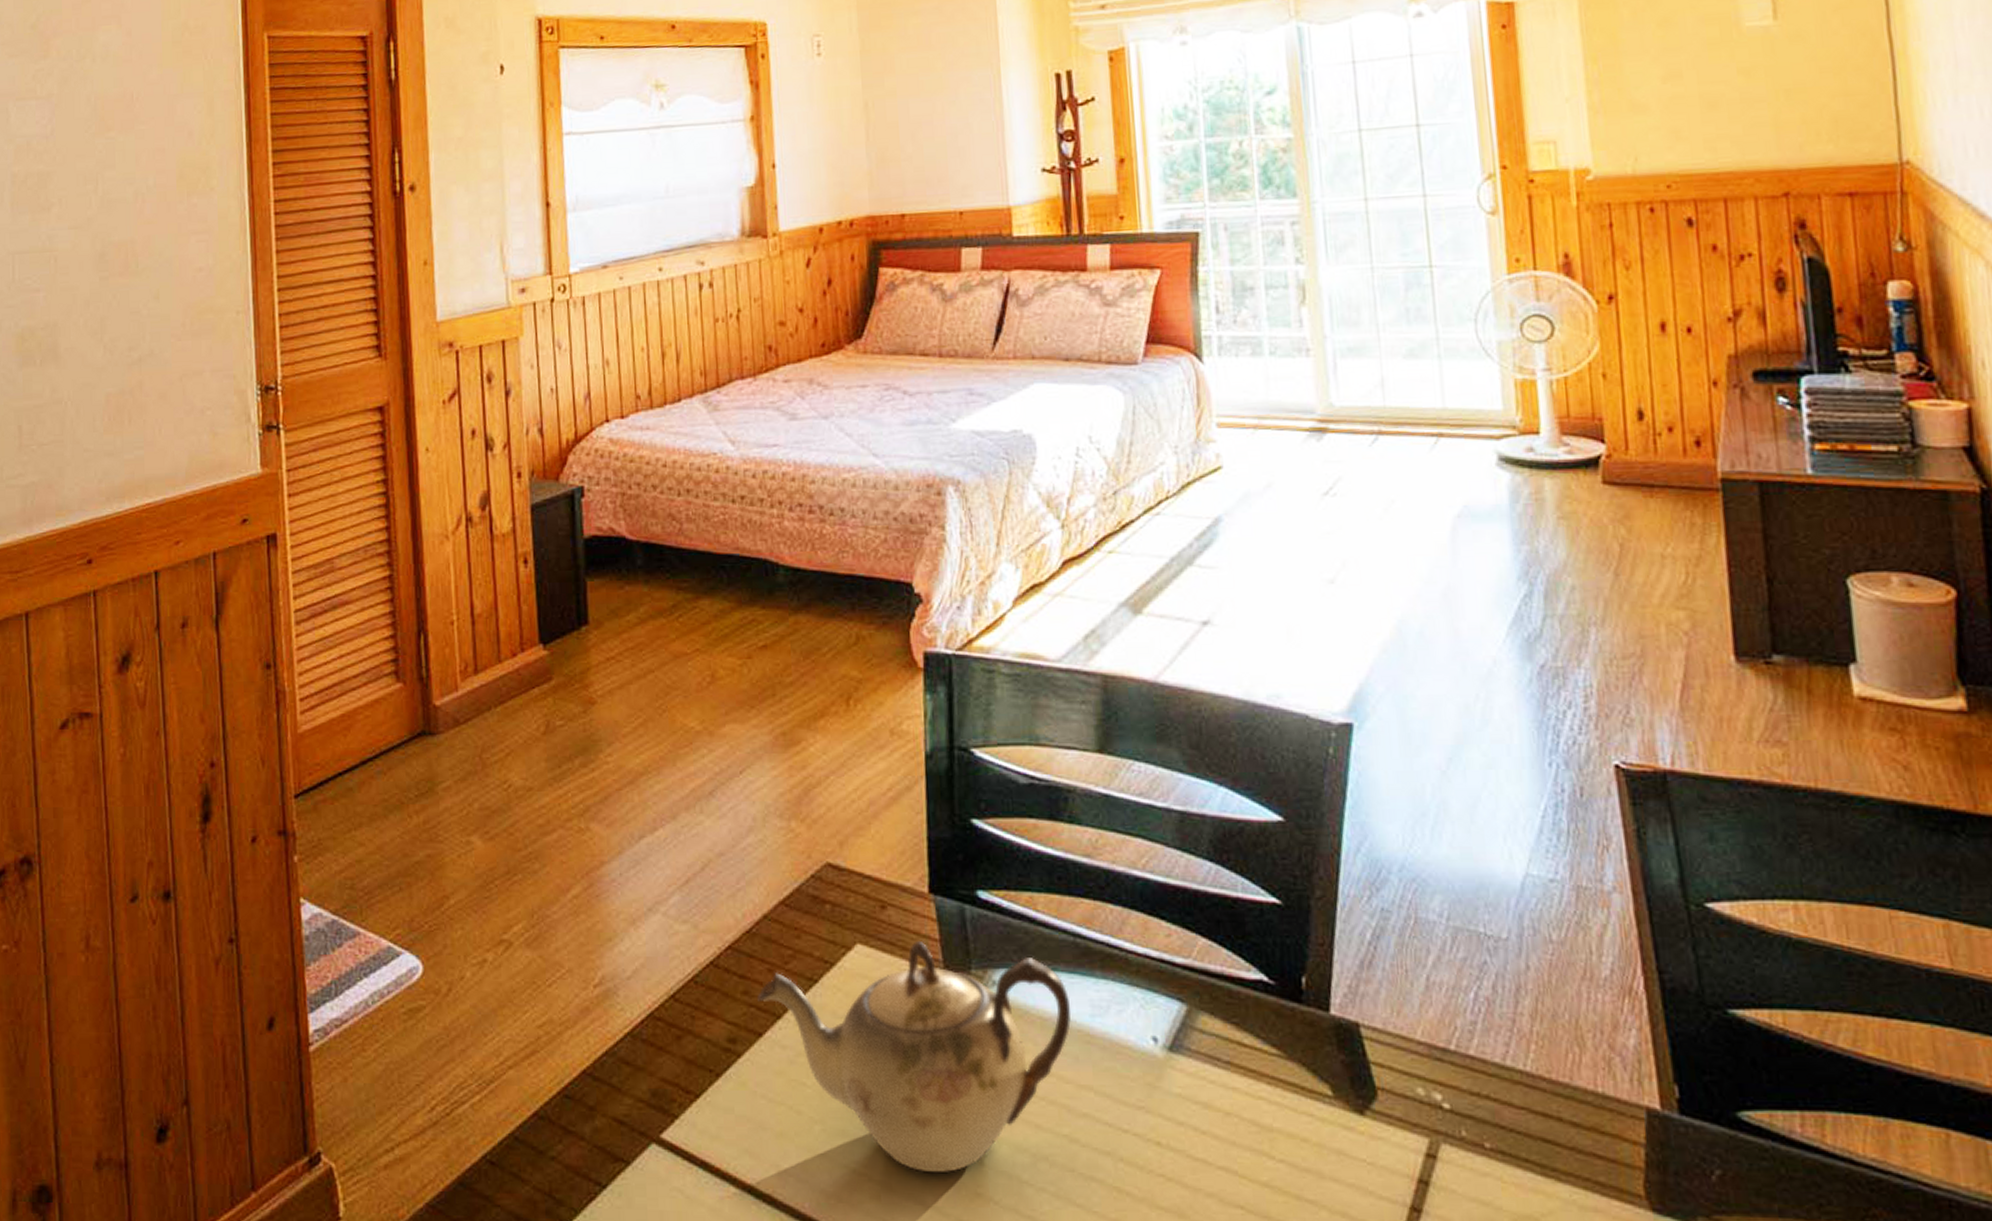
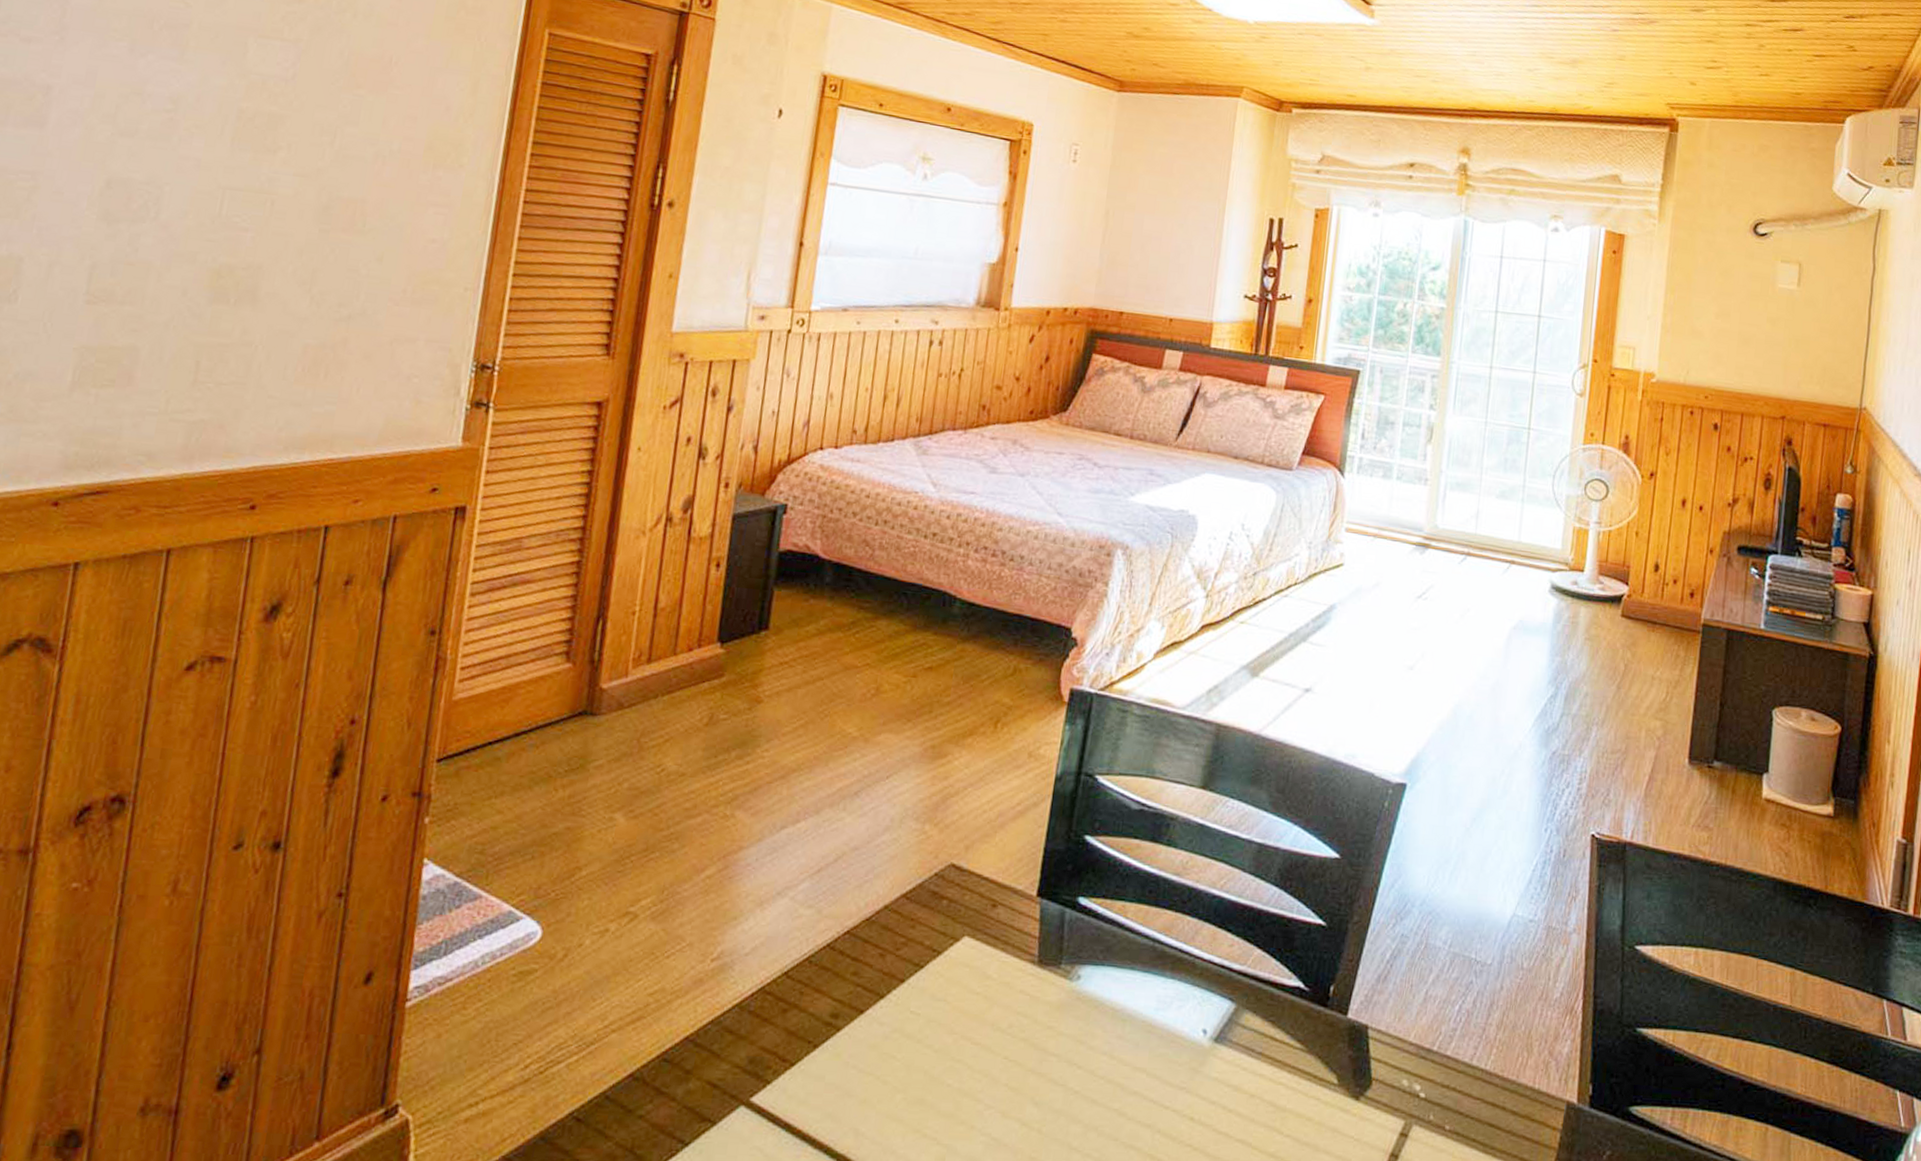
teapot: present [756,942,1072,1173] -> none [864,937,1141,1139]

